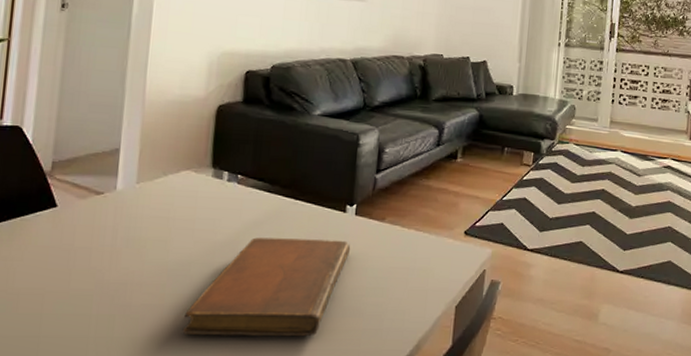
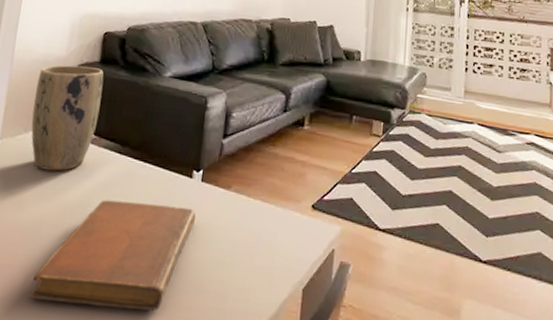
plant pot: none [170,105,248,213] -> present [31,65,104,171]

